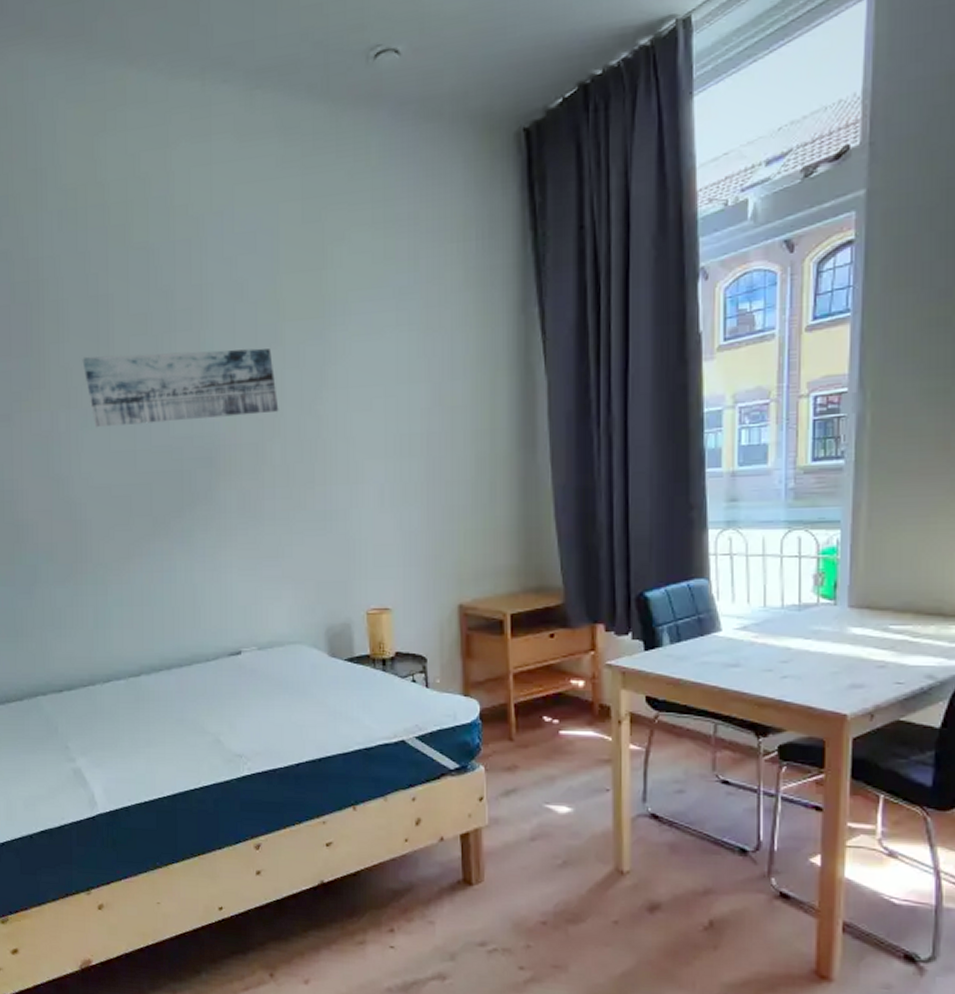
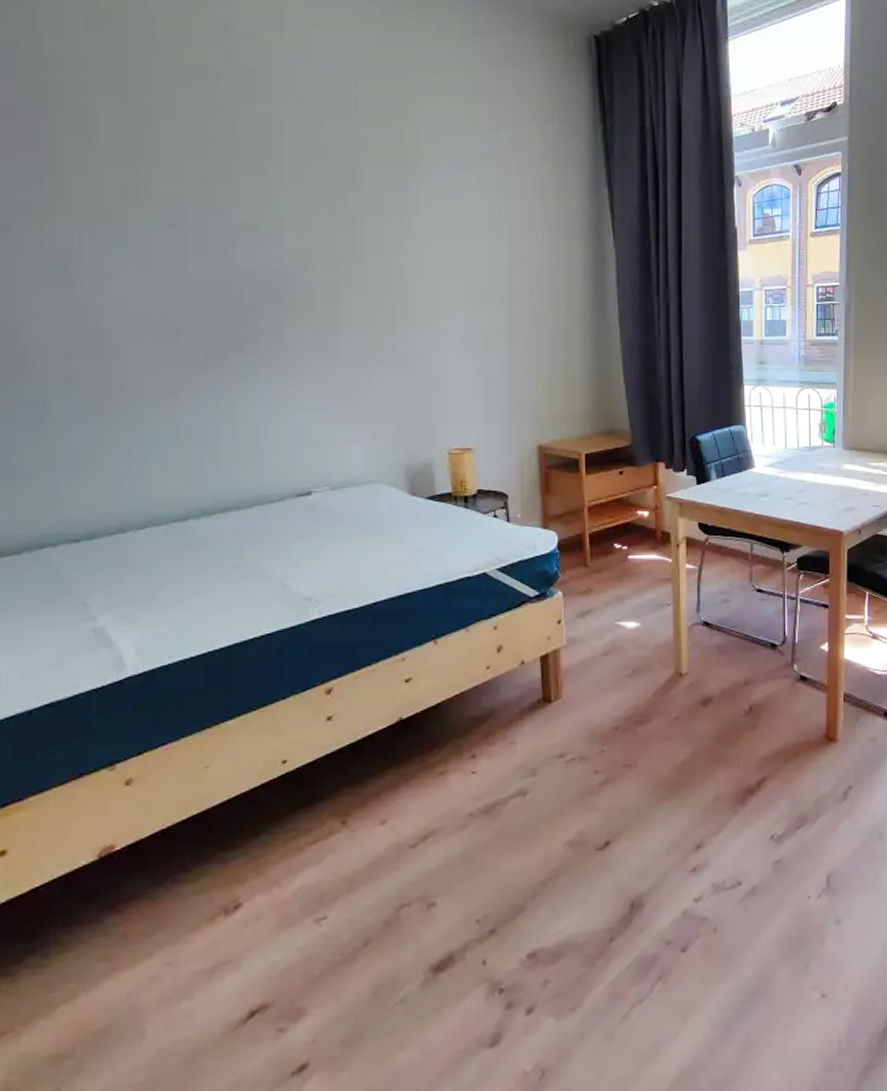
wall art: present [82,348,279,428] -> none [115,172,356,255]

